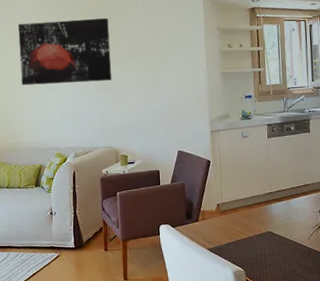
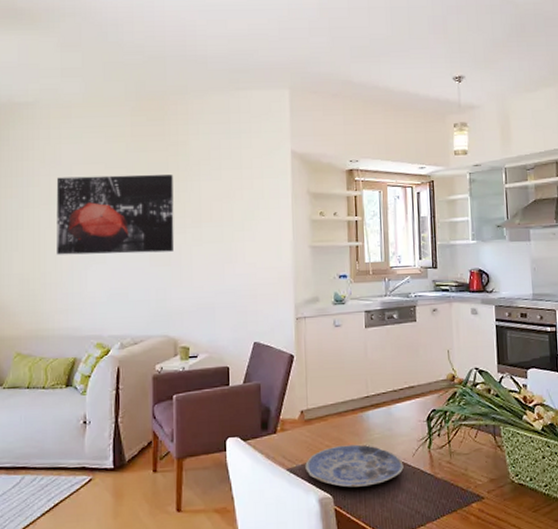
plate: none [222,230,301,263] -> present [305,444,404,488]

